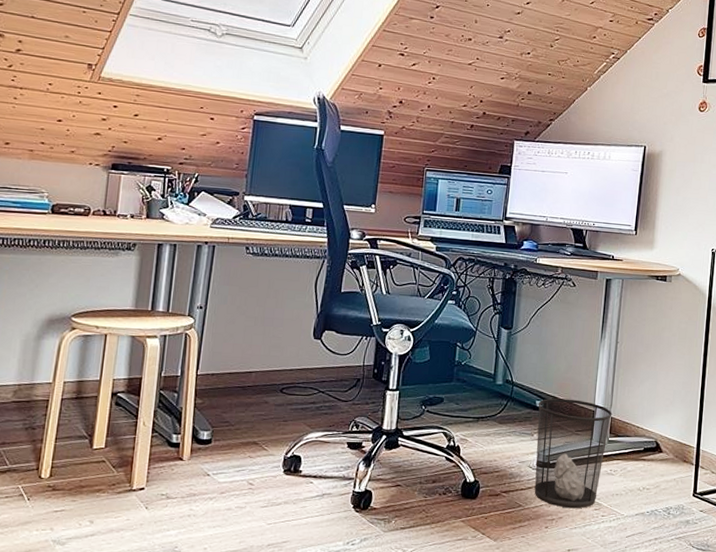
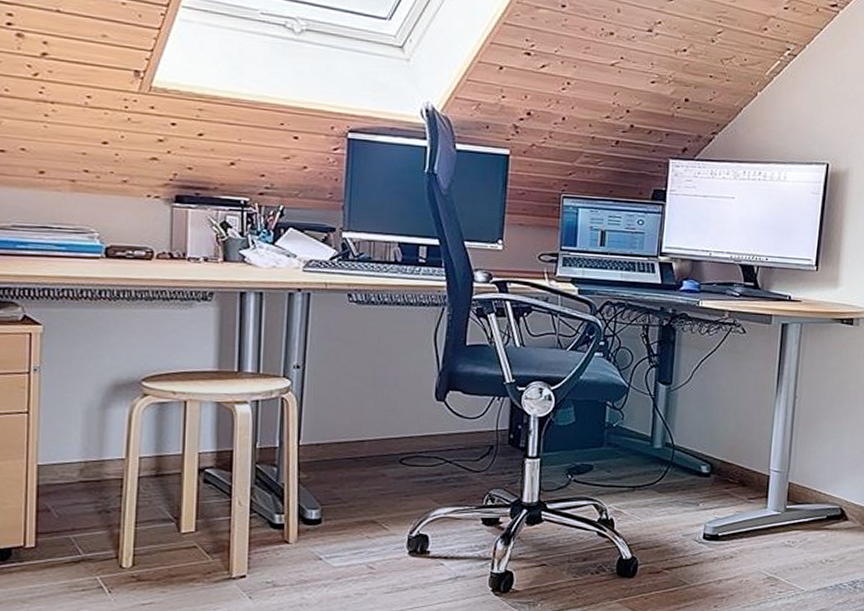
waste bin: present [534,398,613,509] -> none [701,462,790,585]

